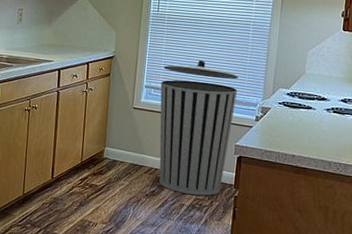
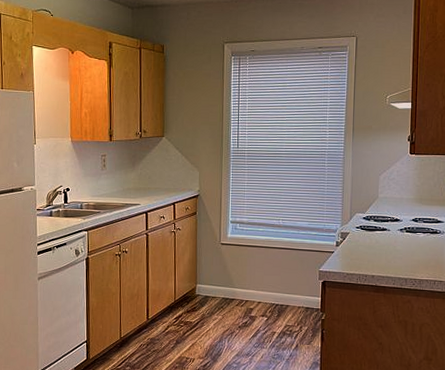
trash can: present [159,60,238,196] -> none [245,192,318,323]

